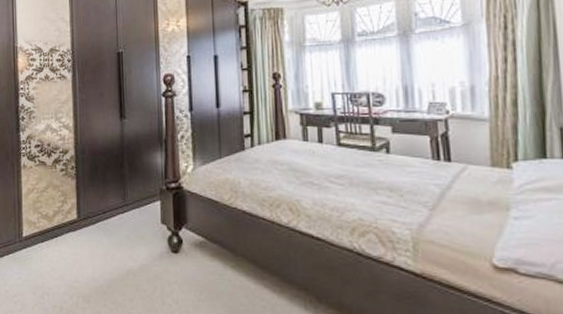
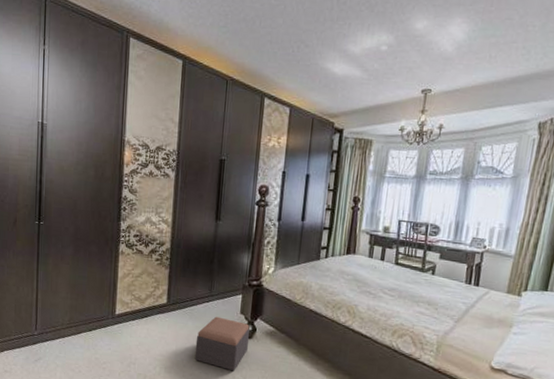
footstool: none [114,229,177,296] -> present [194,316,250,372]

